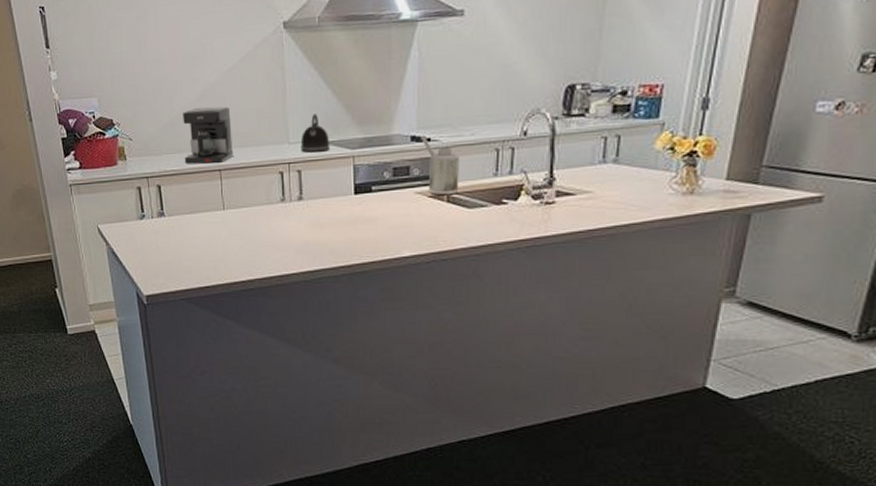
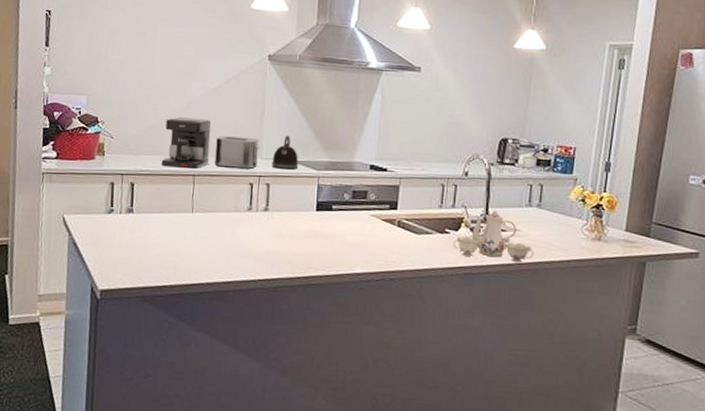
toaster: none [237,121,286,158] -> present [214,136,260,170]
soap dispenser: present [420,134,460,196] -> none [378,165,411,221]
tea set: none [512,171,609,230] -> present [453,209,534,263]

